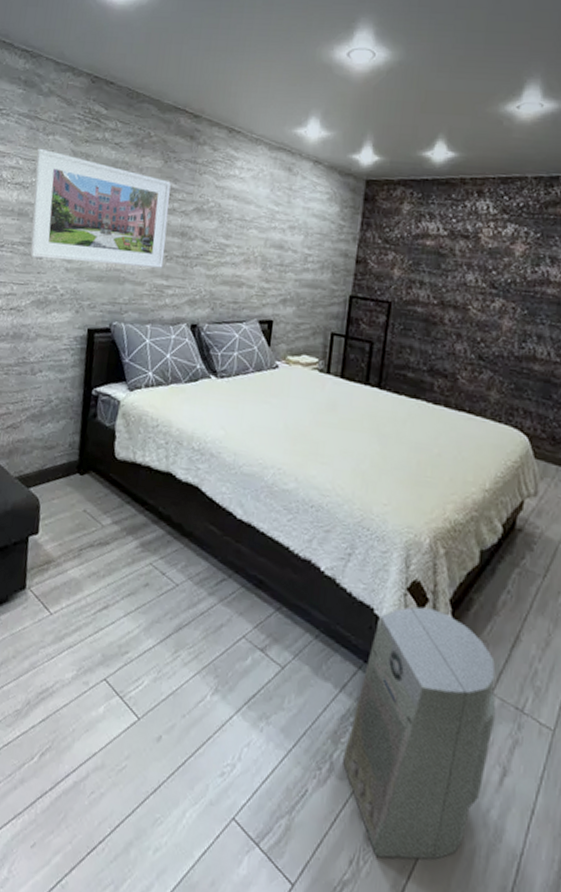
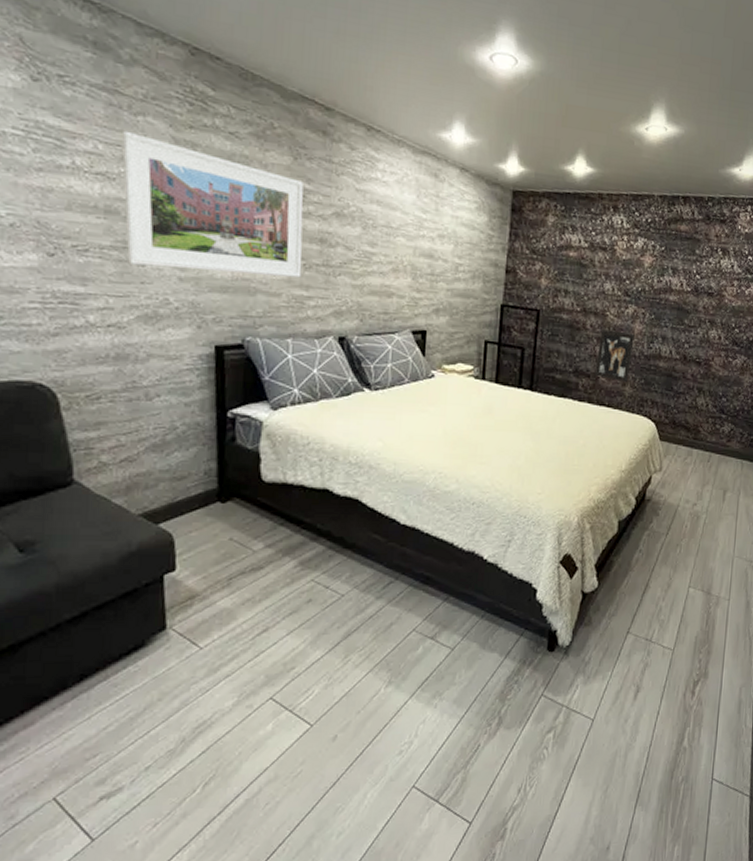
air purifier: present [342,606,497,860] -> none [509,575,632,781]
wall art: none [453,325,503,387] -> present [594,329,635,383]

